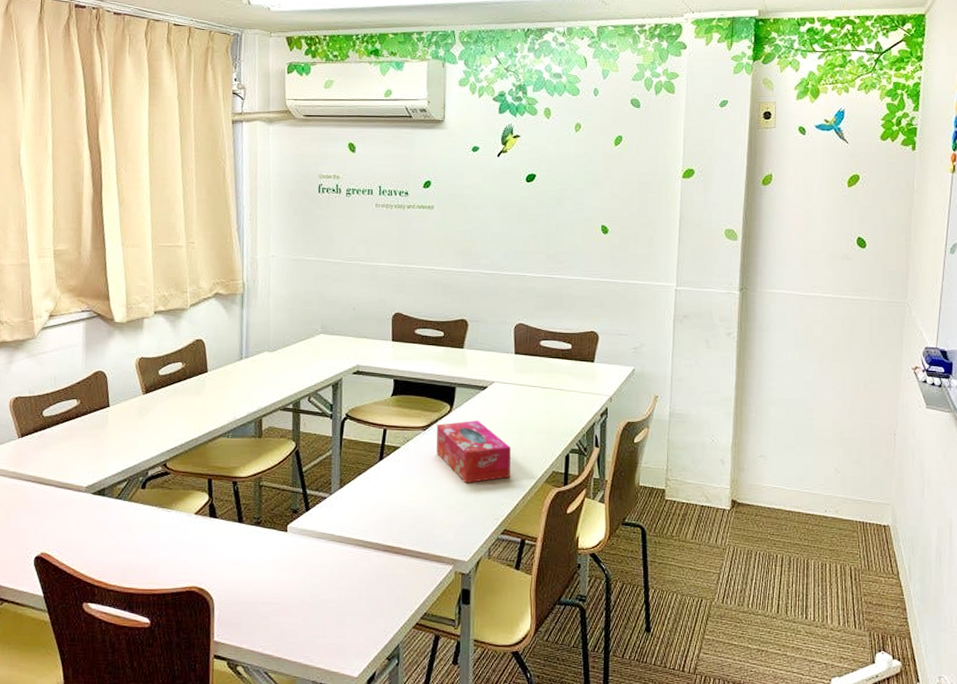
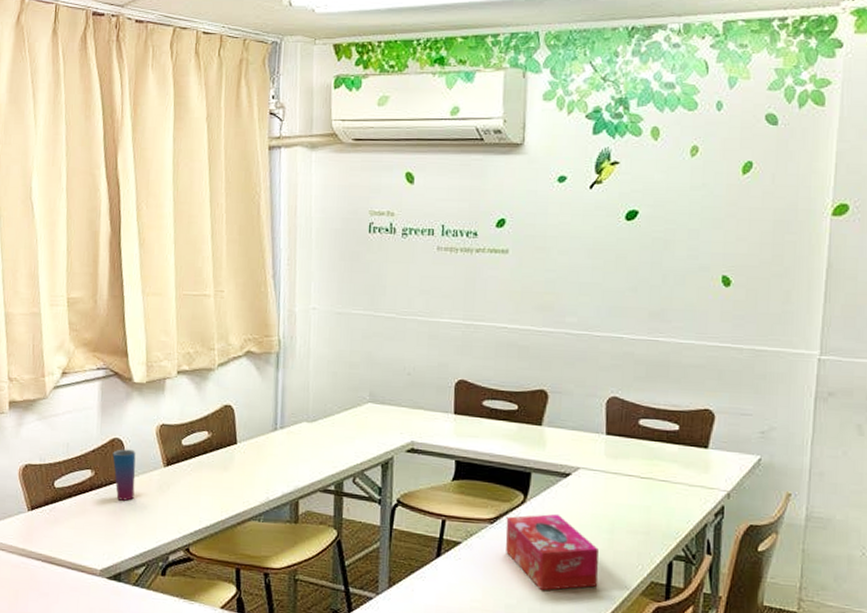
cup: none [96,380,118,425] -> present [112,449,136,501]

